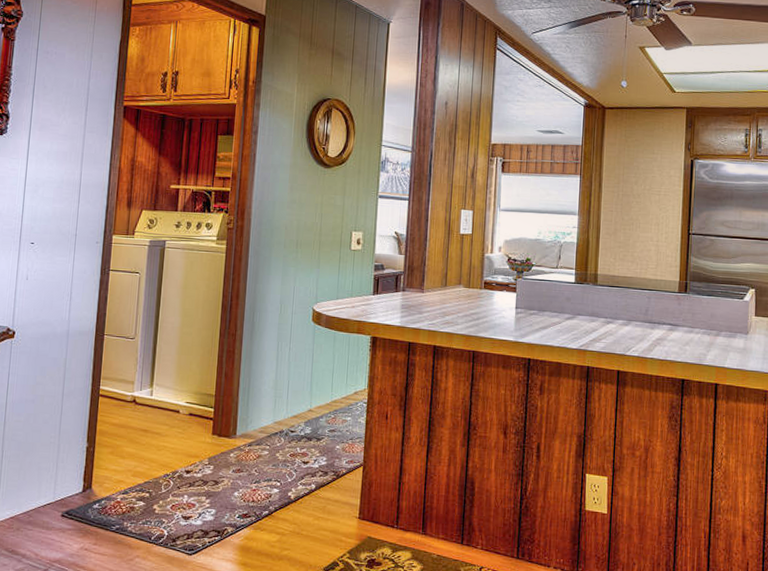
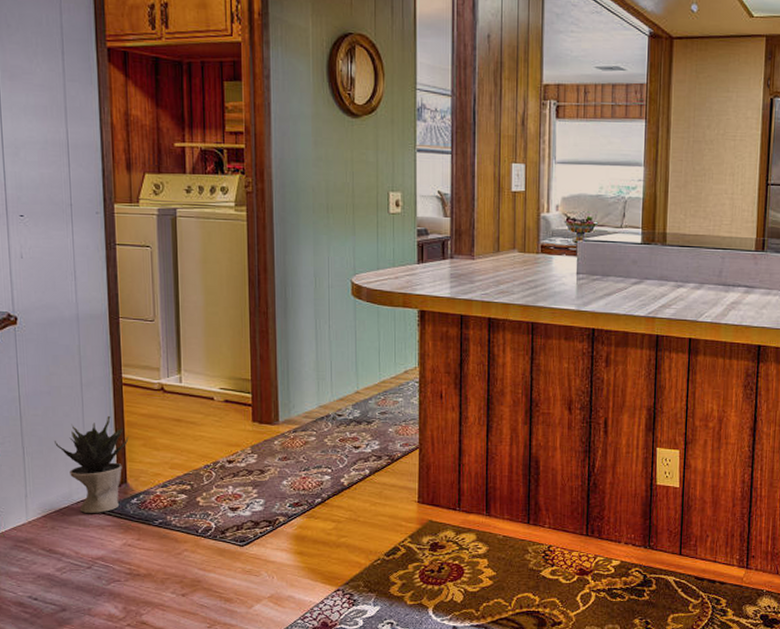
potted plant: none [30,424,99,517] -> present [53,415,129,513]

